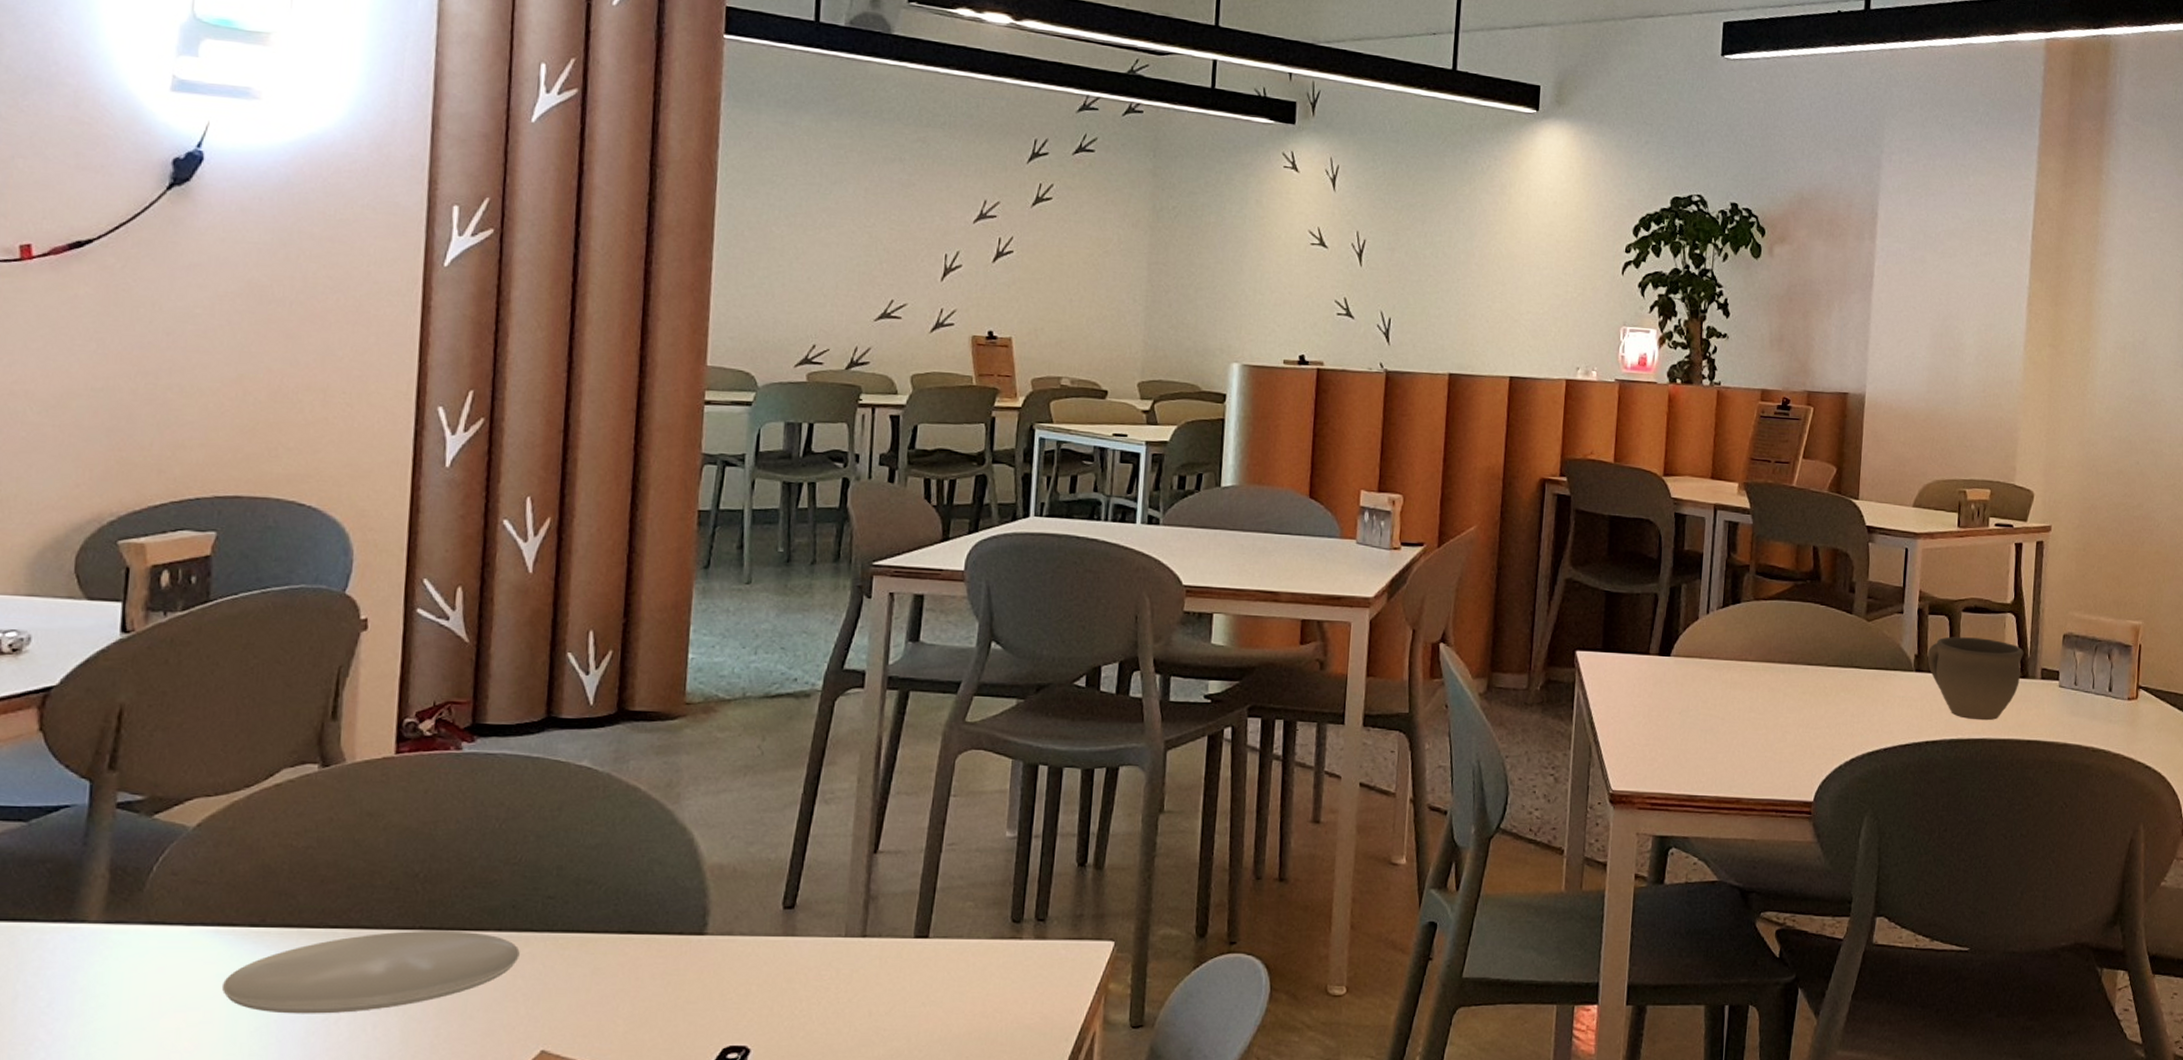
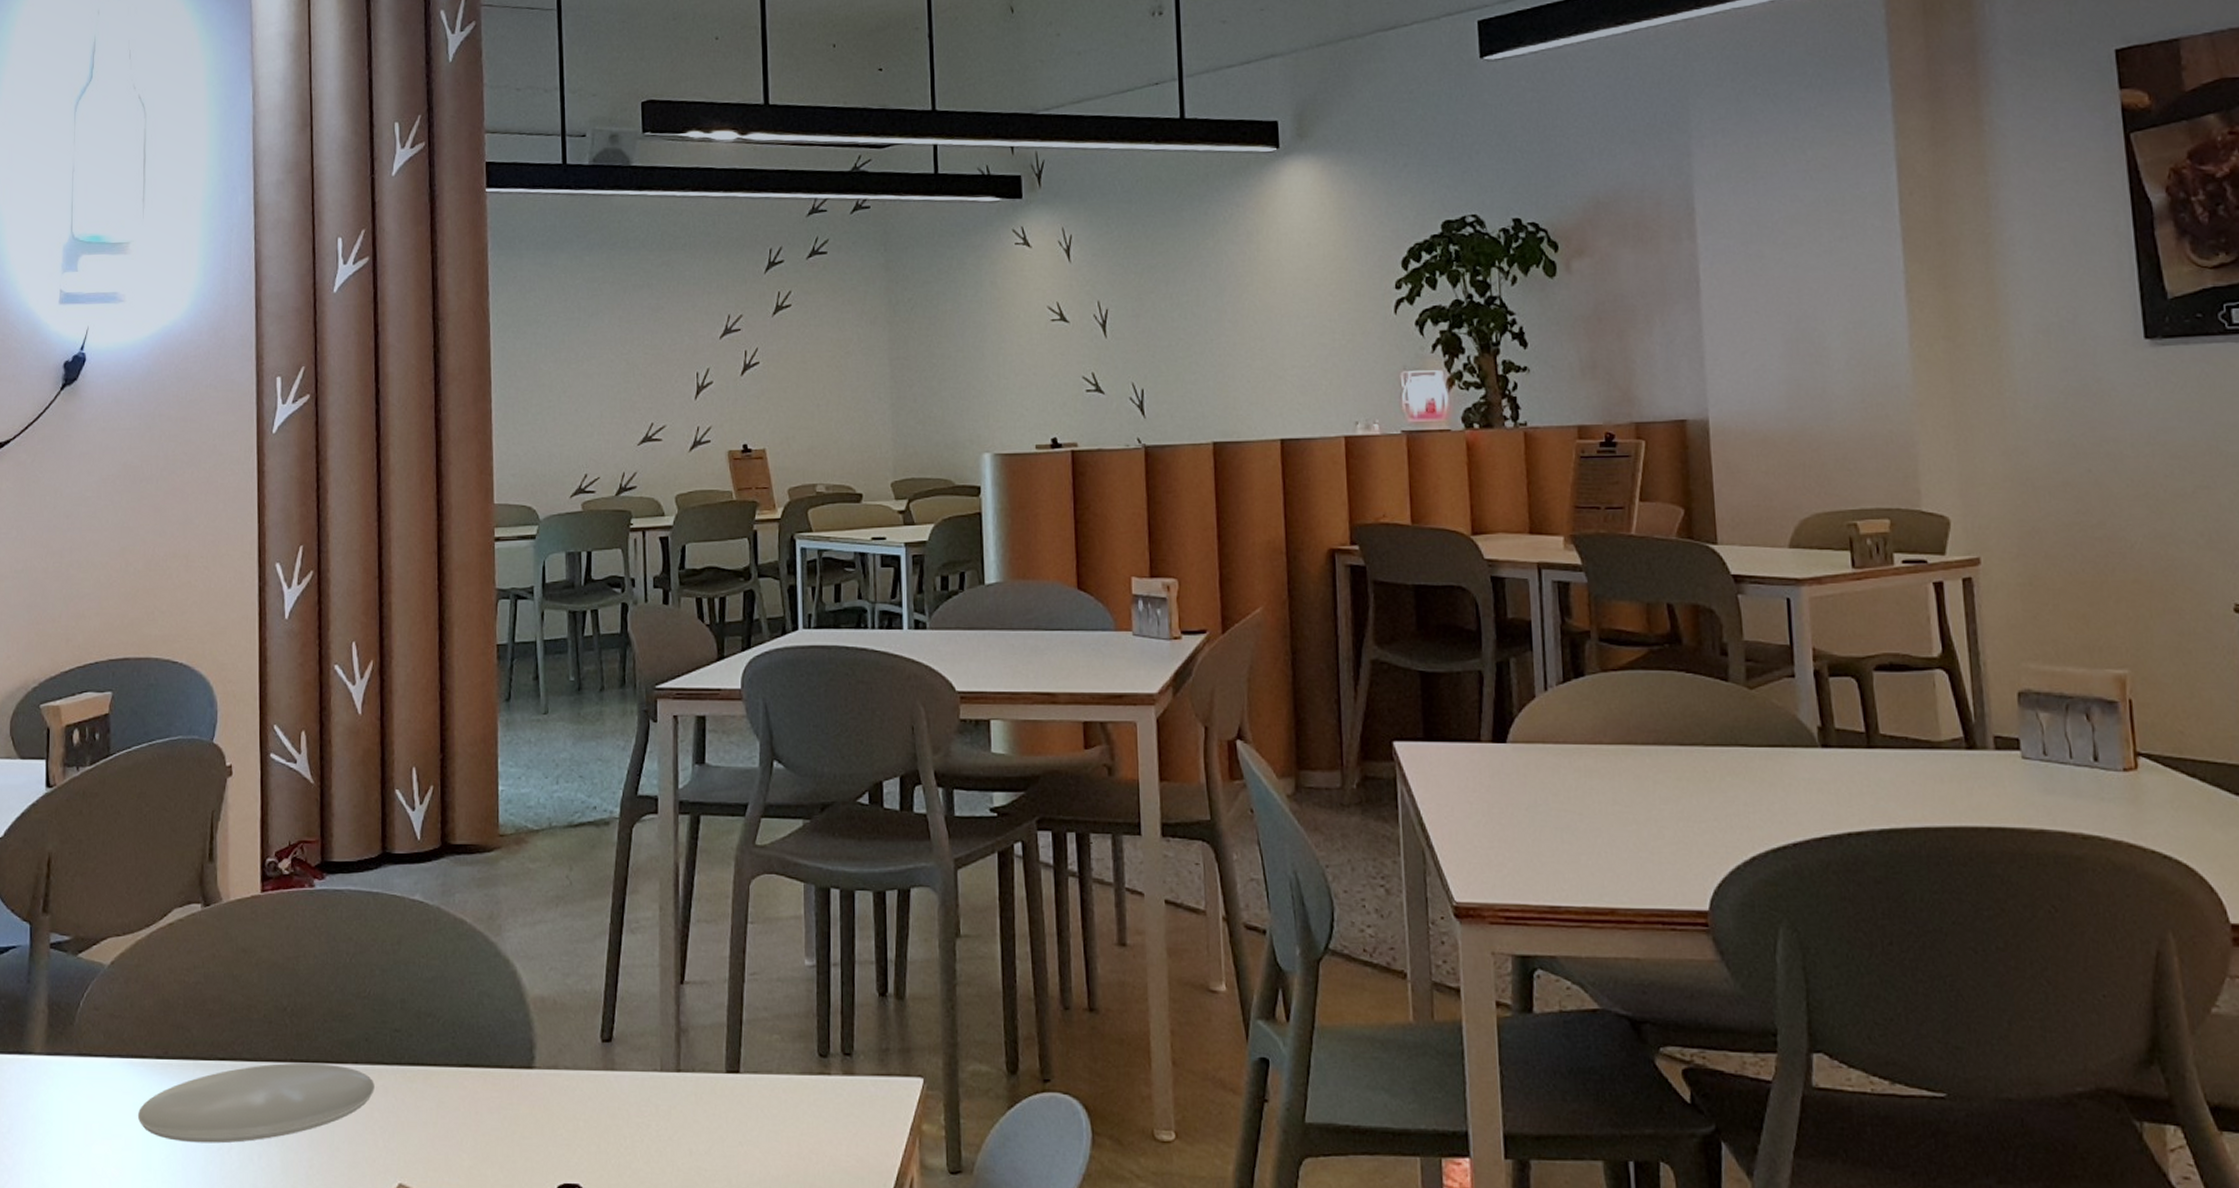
cup: present [1927,636,2024,721] -> none [1834,702,1966,805]

